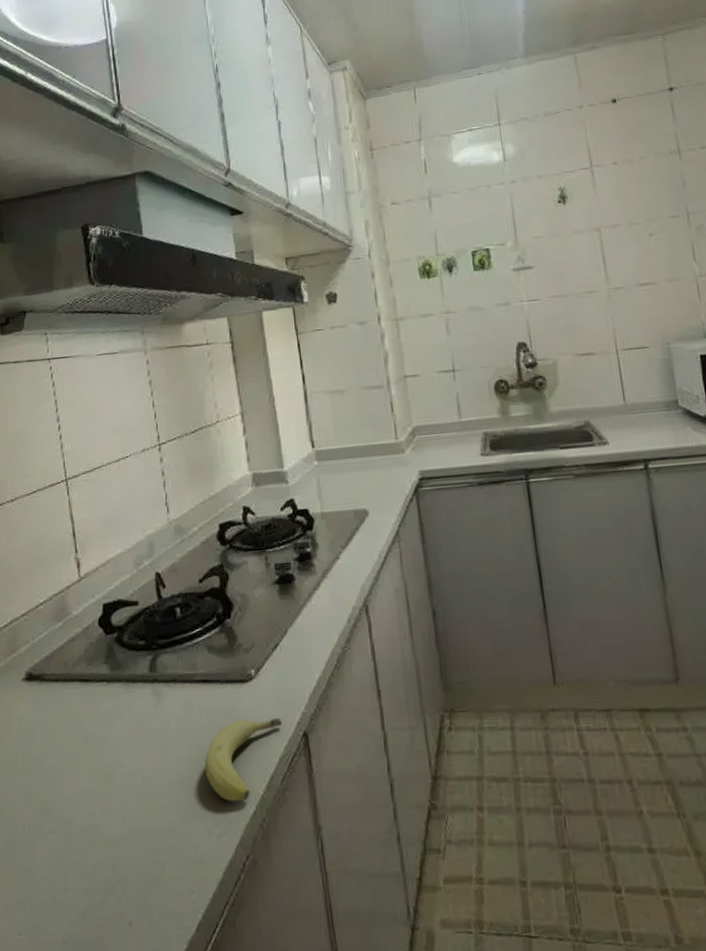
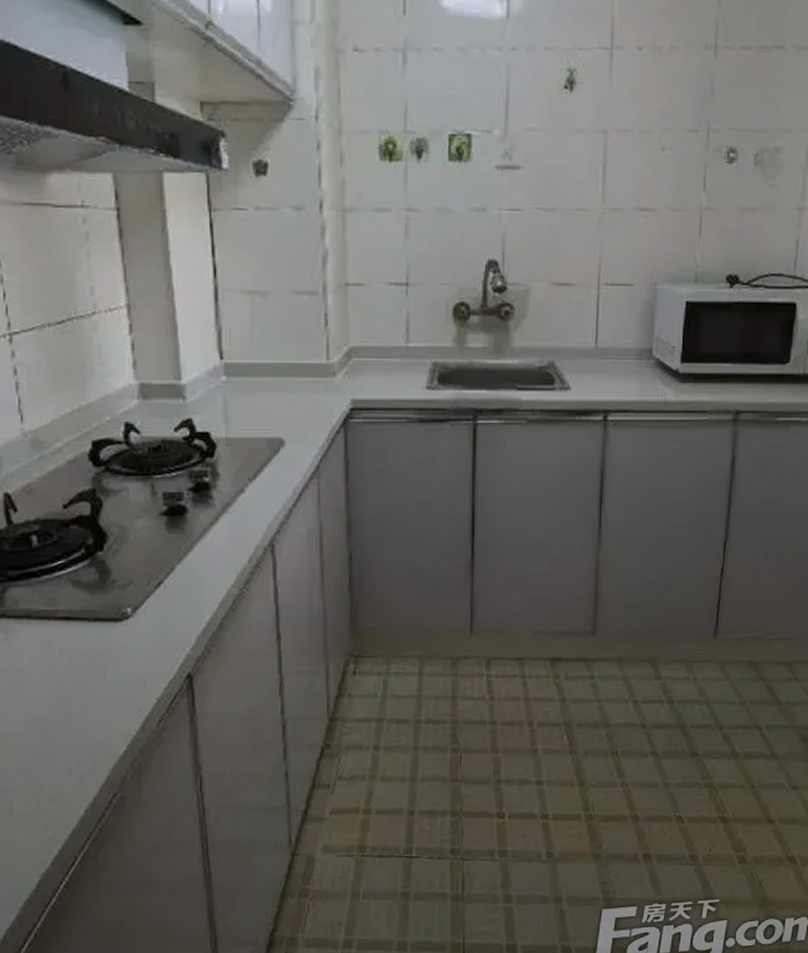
fruit: present [204,717,283,802] -> none [65,658,163,743]

